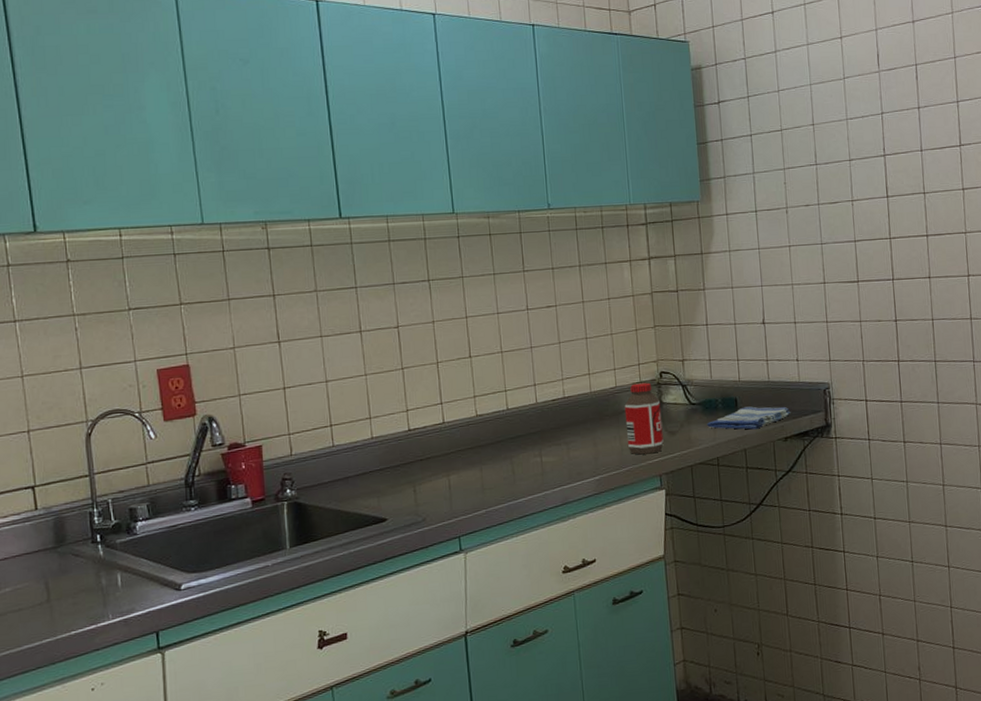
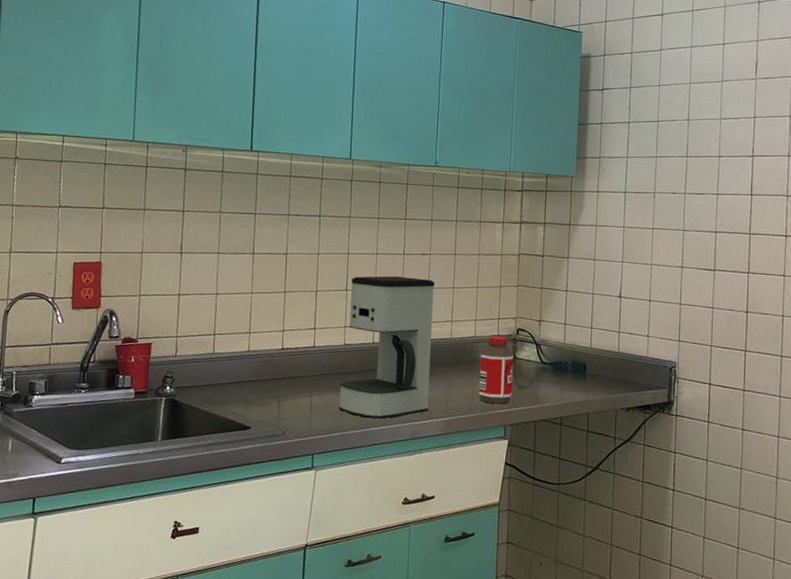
coffee maker: none [474,333,577,490] -> present [339,276,435,419]
dish towel: present [707,406,791,430] -> none [555,373,636,396]

